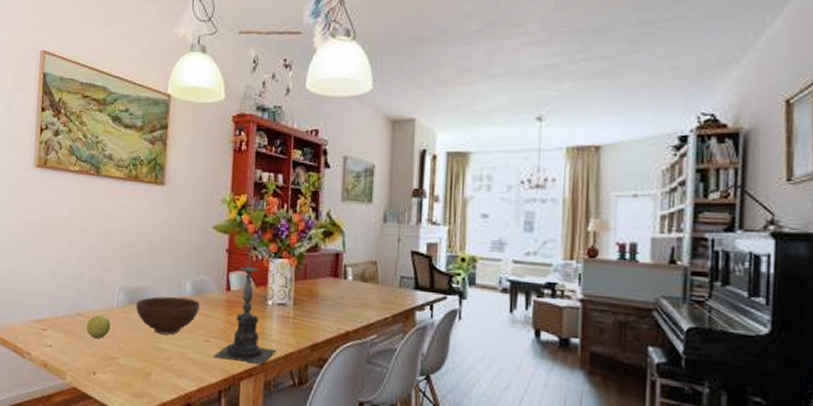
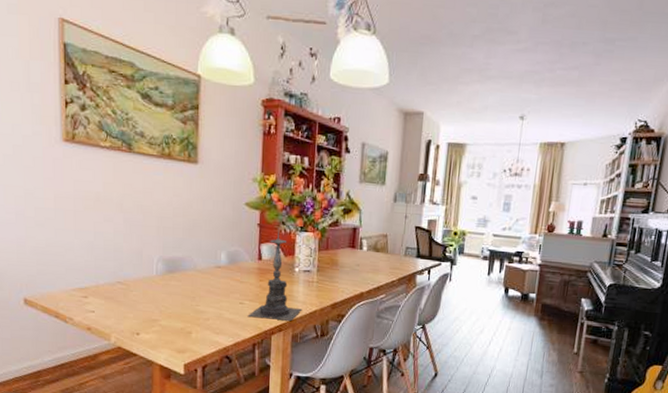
apple: present [86,315,111,339] -> none [127,283,151,304]
bowl: present [135,296,200,335] -> none [174,265,234,299]

